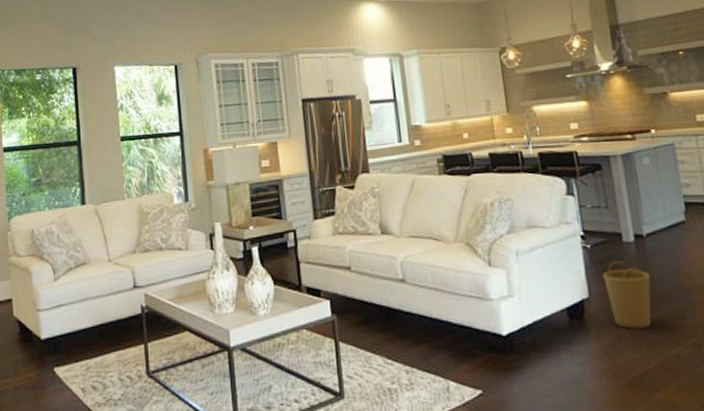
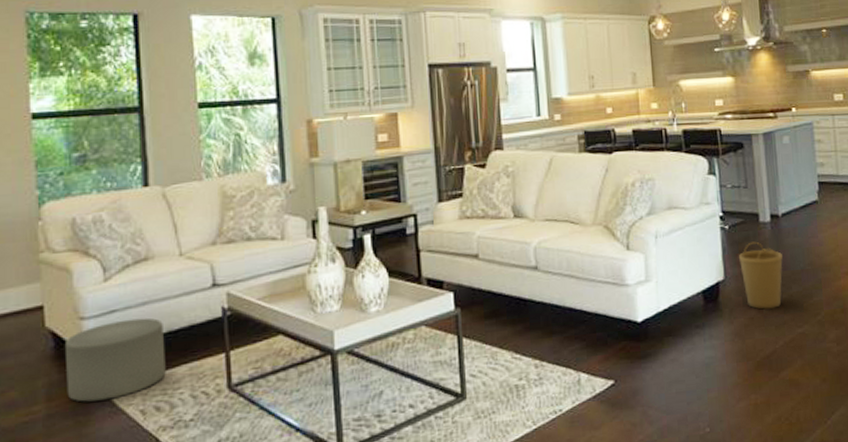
pouf: none [26,312,100,379] -> present [64,318,166,403]

